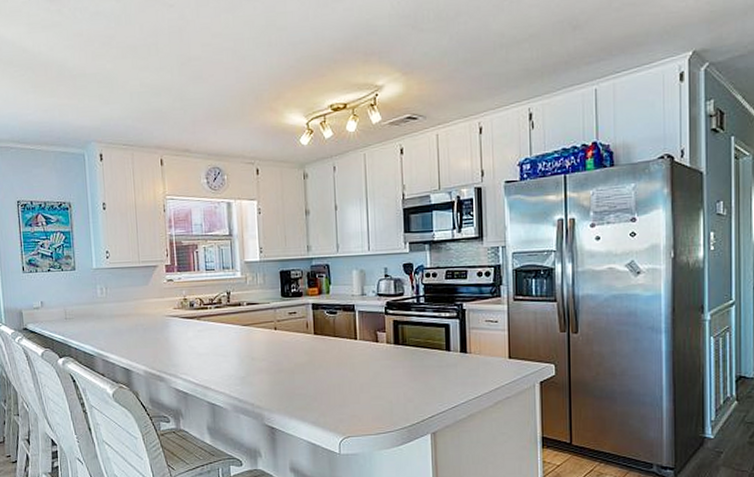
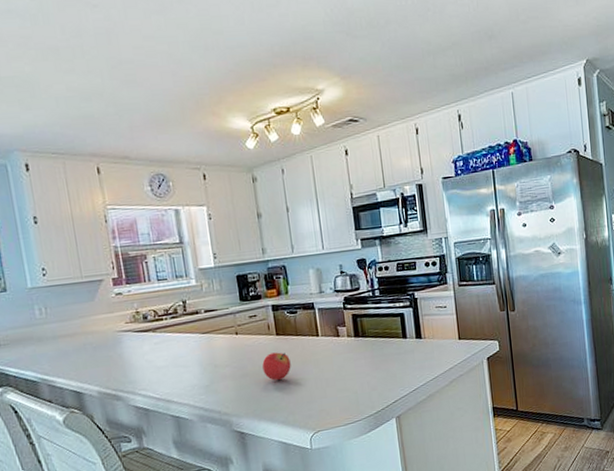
fruit: none [298,351,326,379] -> present [262,352,291,381]

